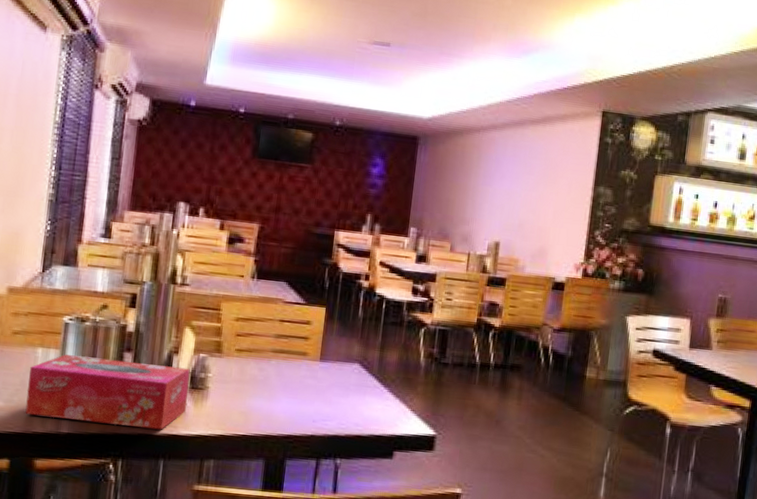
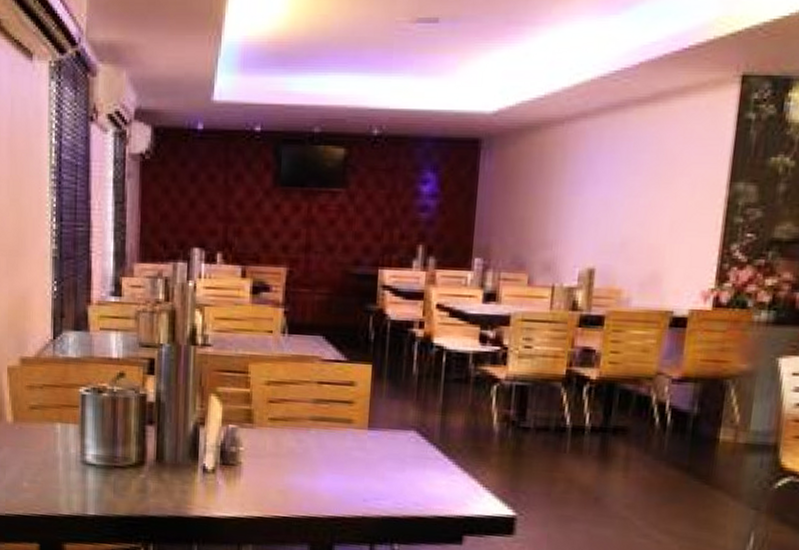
tissue box: present [25,354,190,430] -> none [50,430,219,512]

